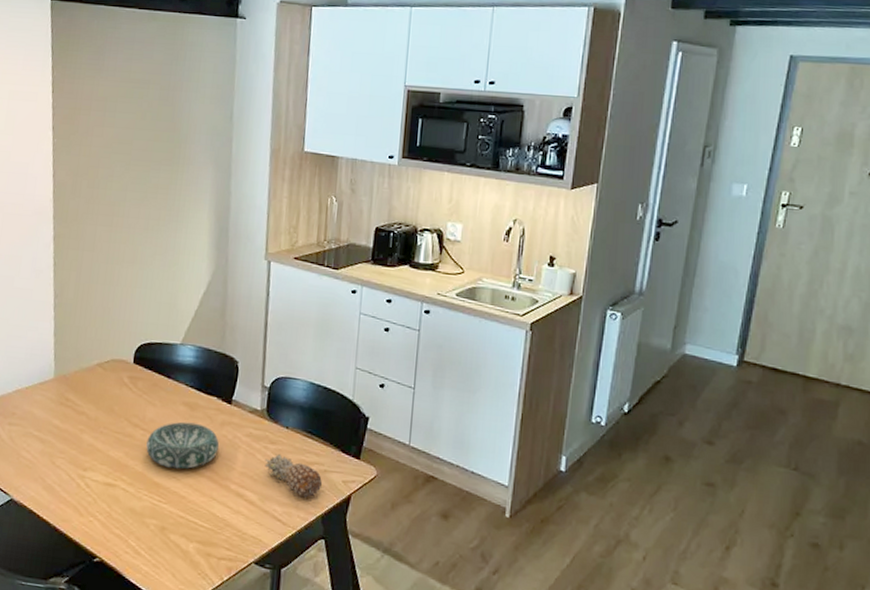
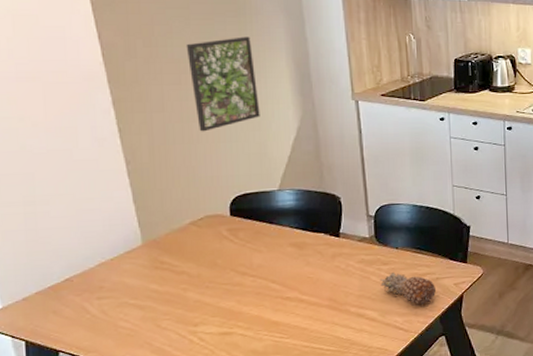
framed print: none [120,185,180,275] -> present [186,36,260,132]
decorative bowl: present [146,421,220,469] -> none [258,260,334,306]

